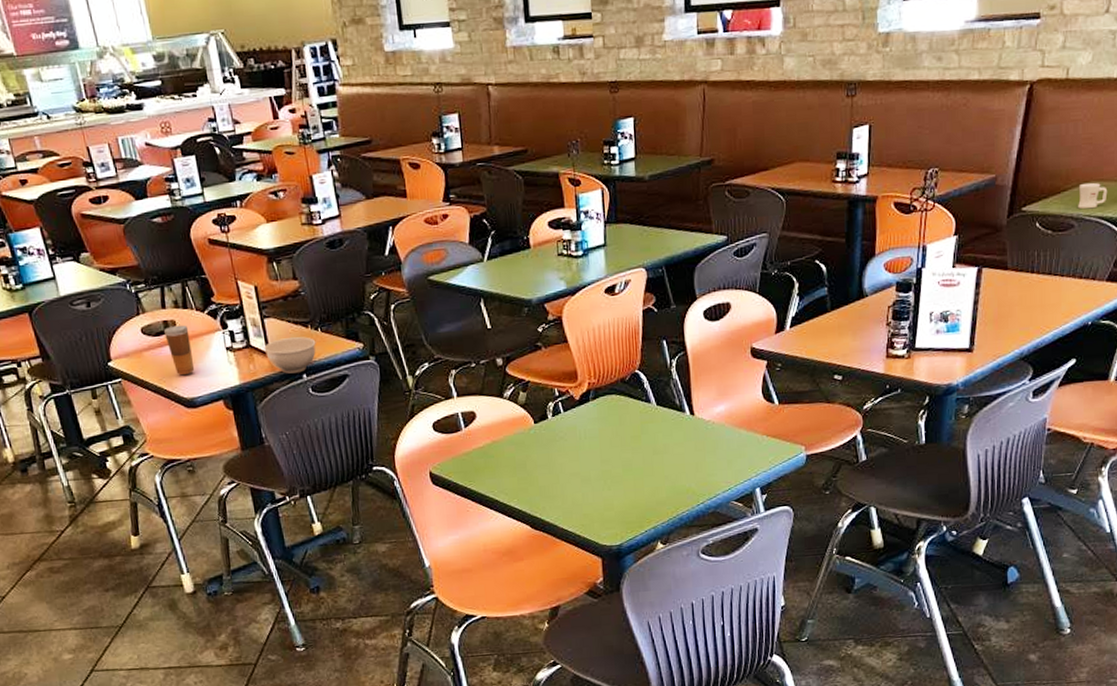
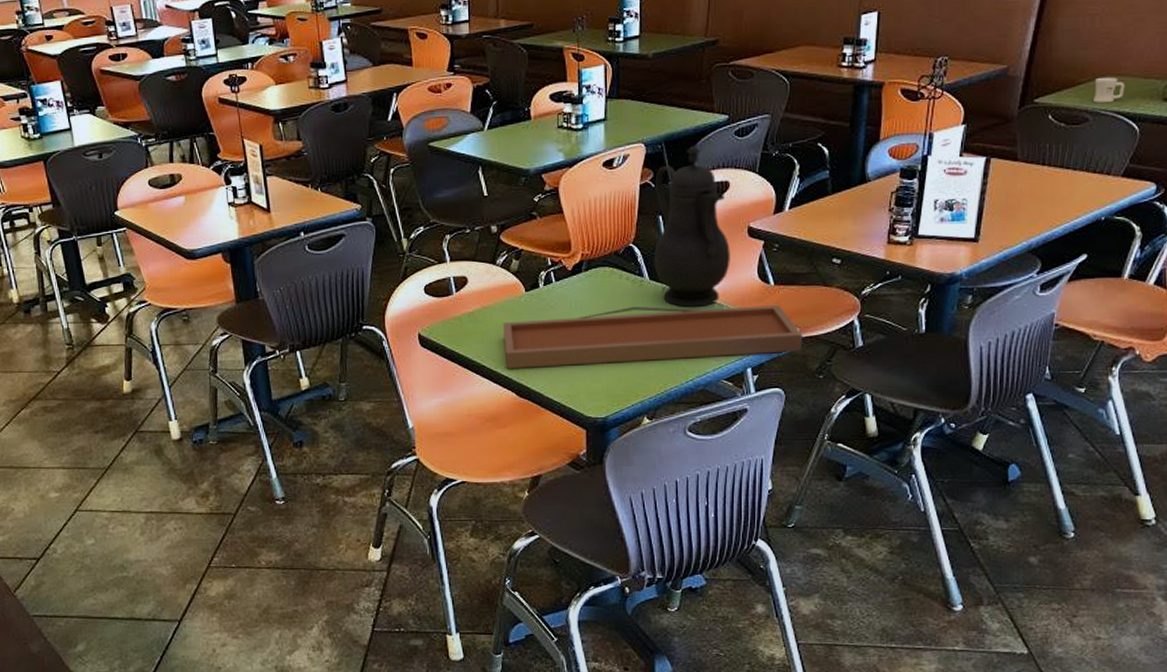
beverage cup: present [163,325,195,376] -> none [169,179,197,228]
soup bowl: present [264,337,316,374] -> none [265,196,315,231]
tray: none [514,424,809,502] -> present [503,305,803,369]
coffeepot: none [658,268,735,431] -> present [654,146,730,307]

